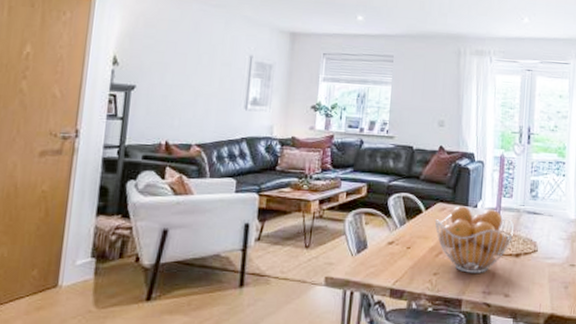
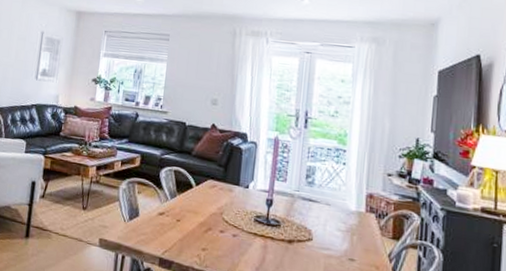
fruit basket: present [434,206,514,273] -> none [205,185,287,255]

